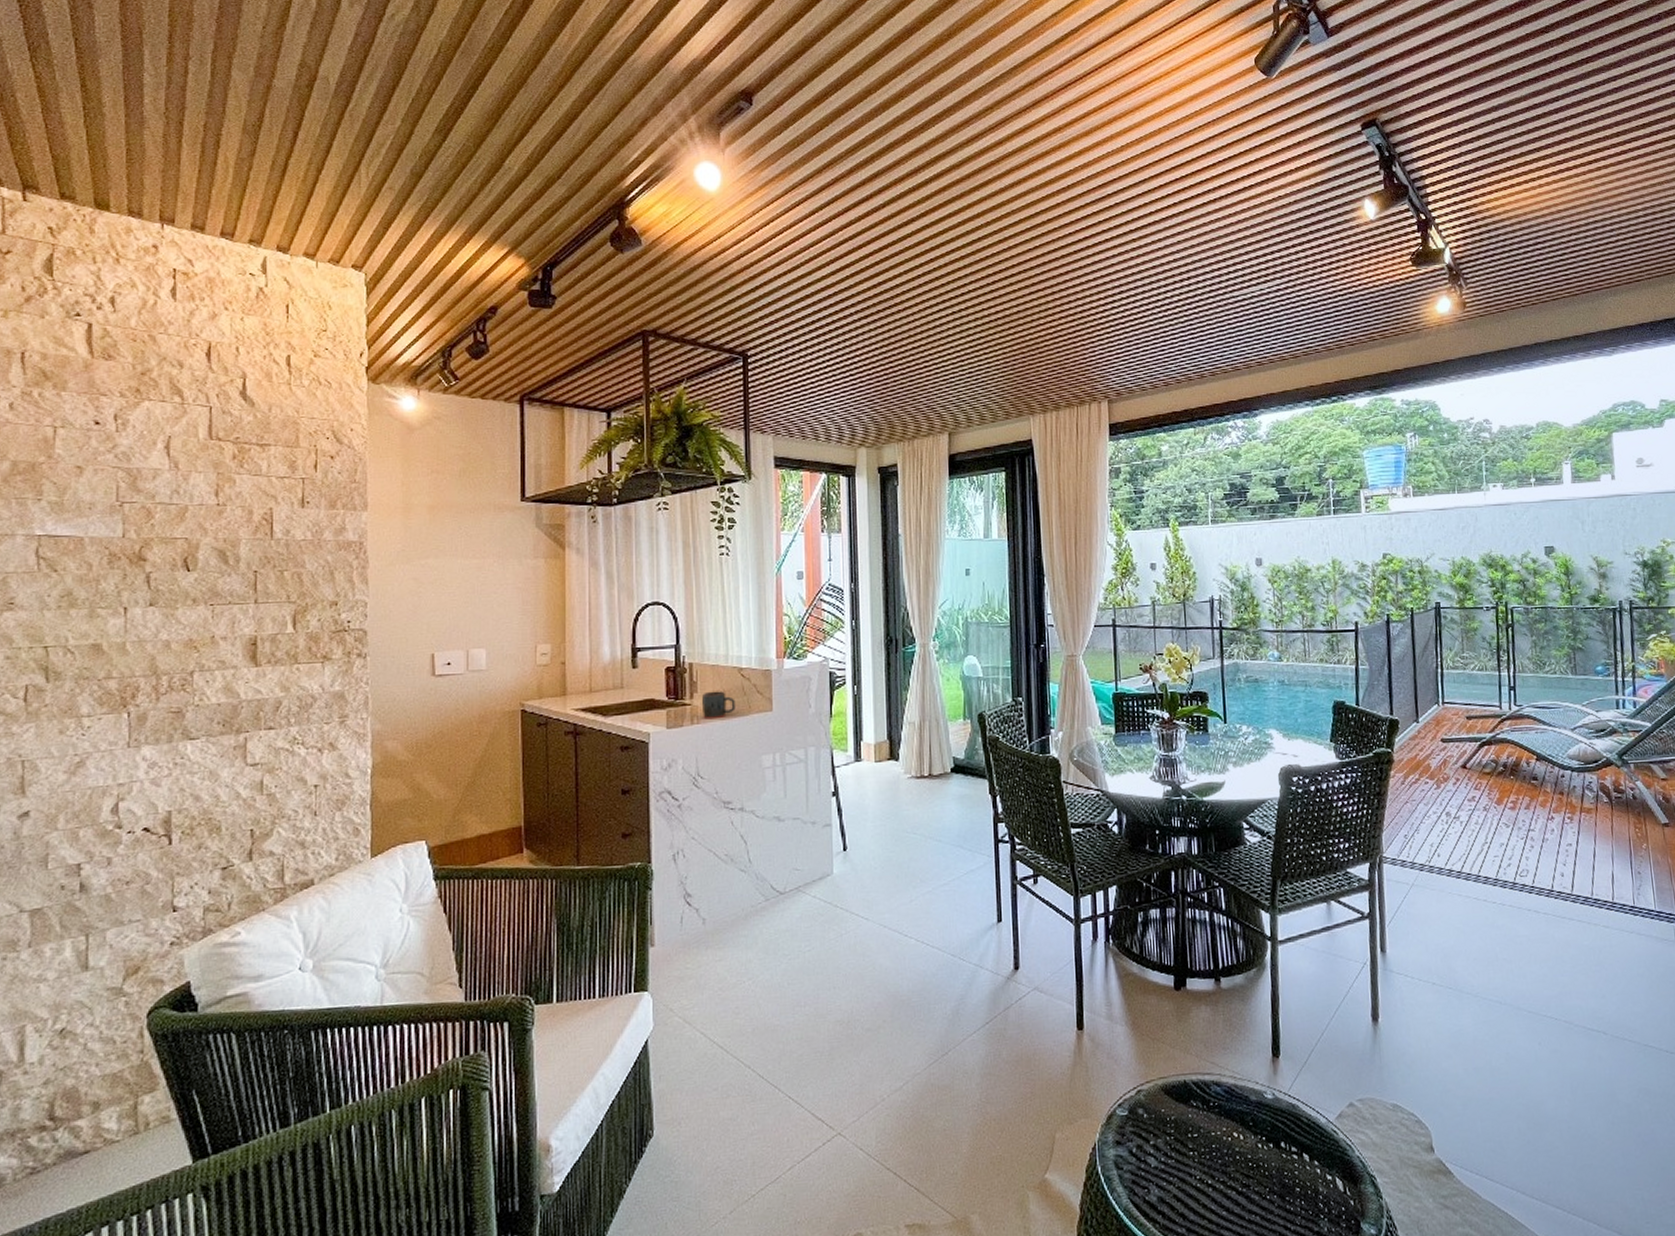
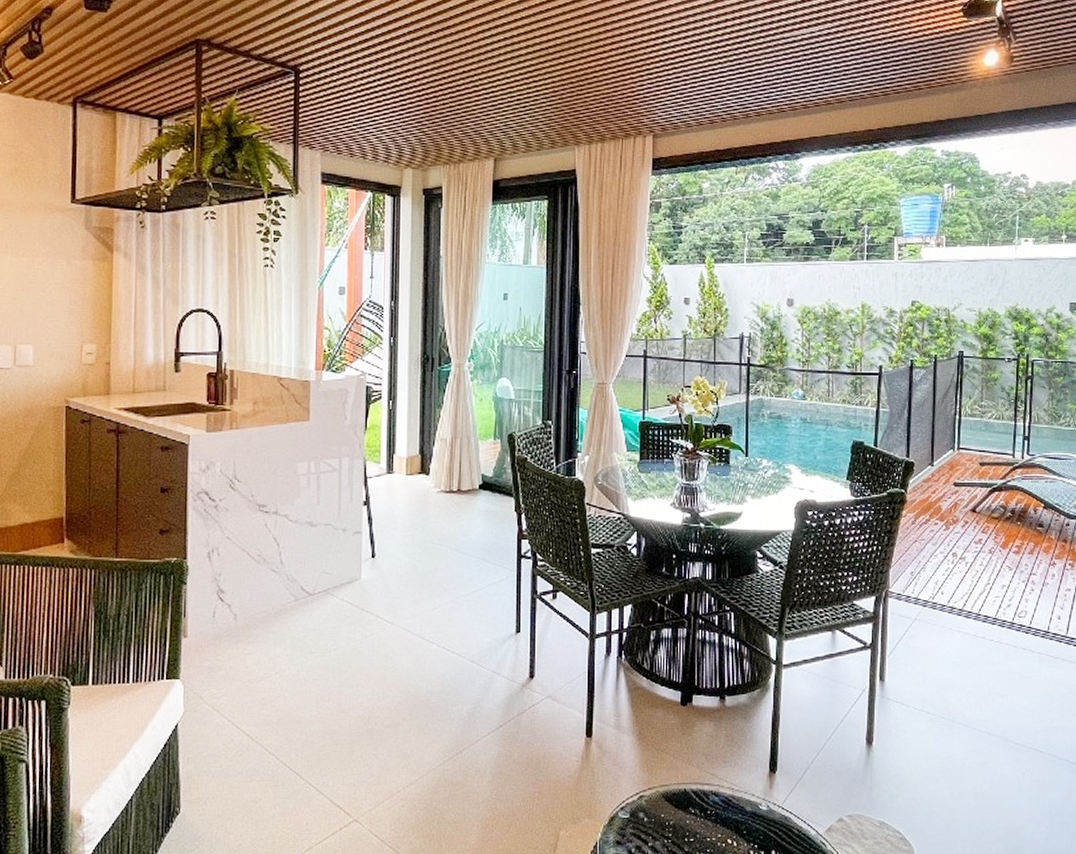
mug: present [701,691,736,720] -> none [240,398,274,425]

